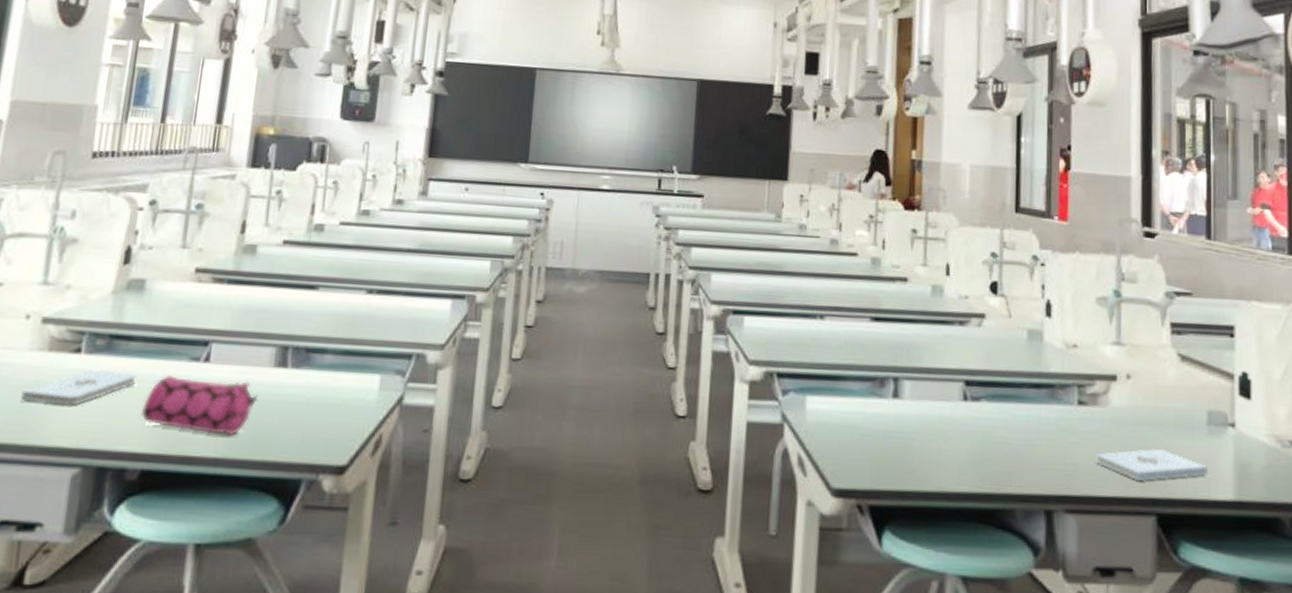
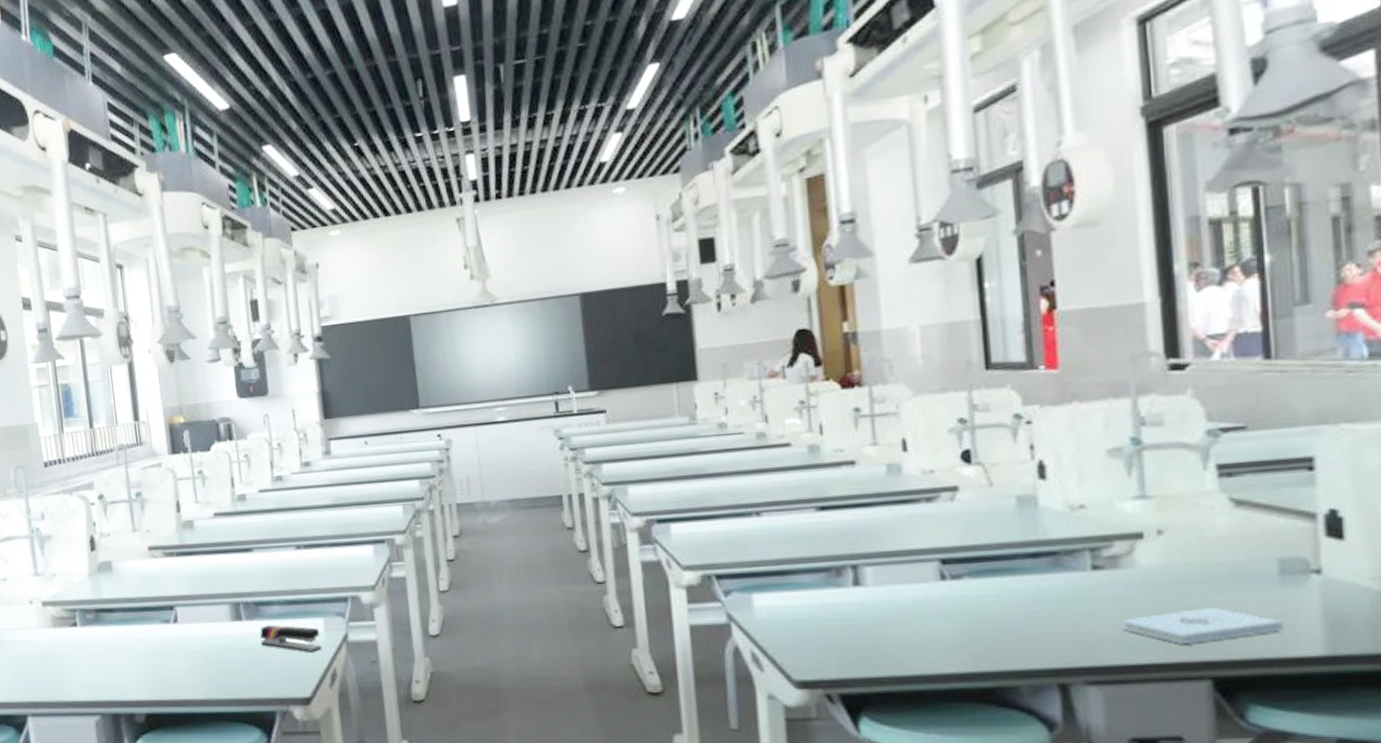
notepad: present [21,369,137,406] -> none [42,638,125,669]
pencil case: present [140,375,258,435] -> none [134,635,225,681]
stapler: none [302,376,373,413] -> present [260,625,322,652]

